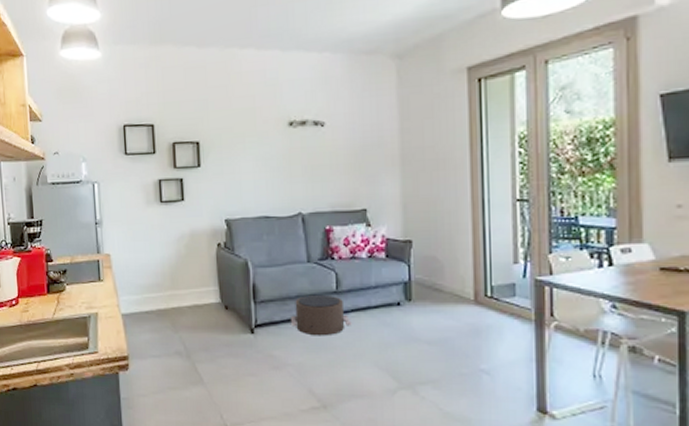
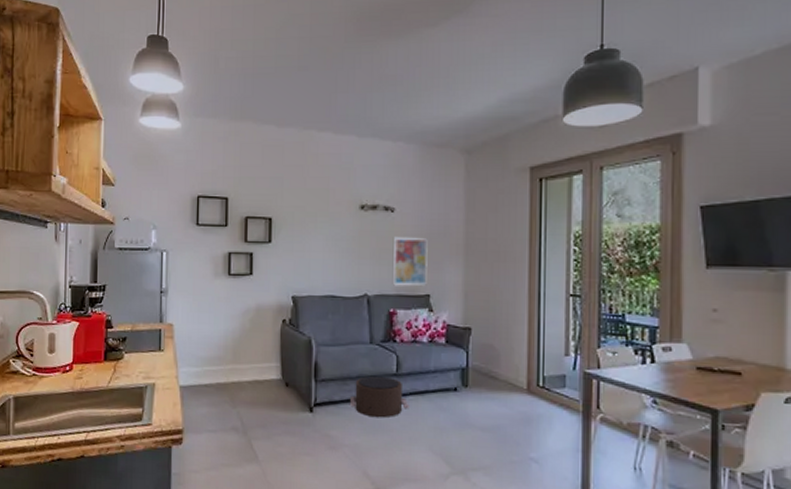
wall art: none [324,151,363,203] -> present [392,236,428,286]

